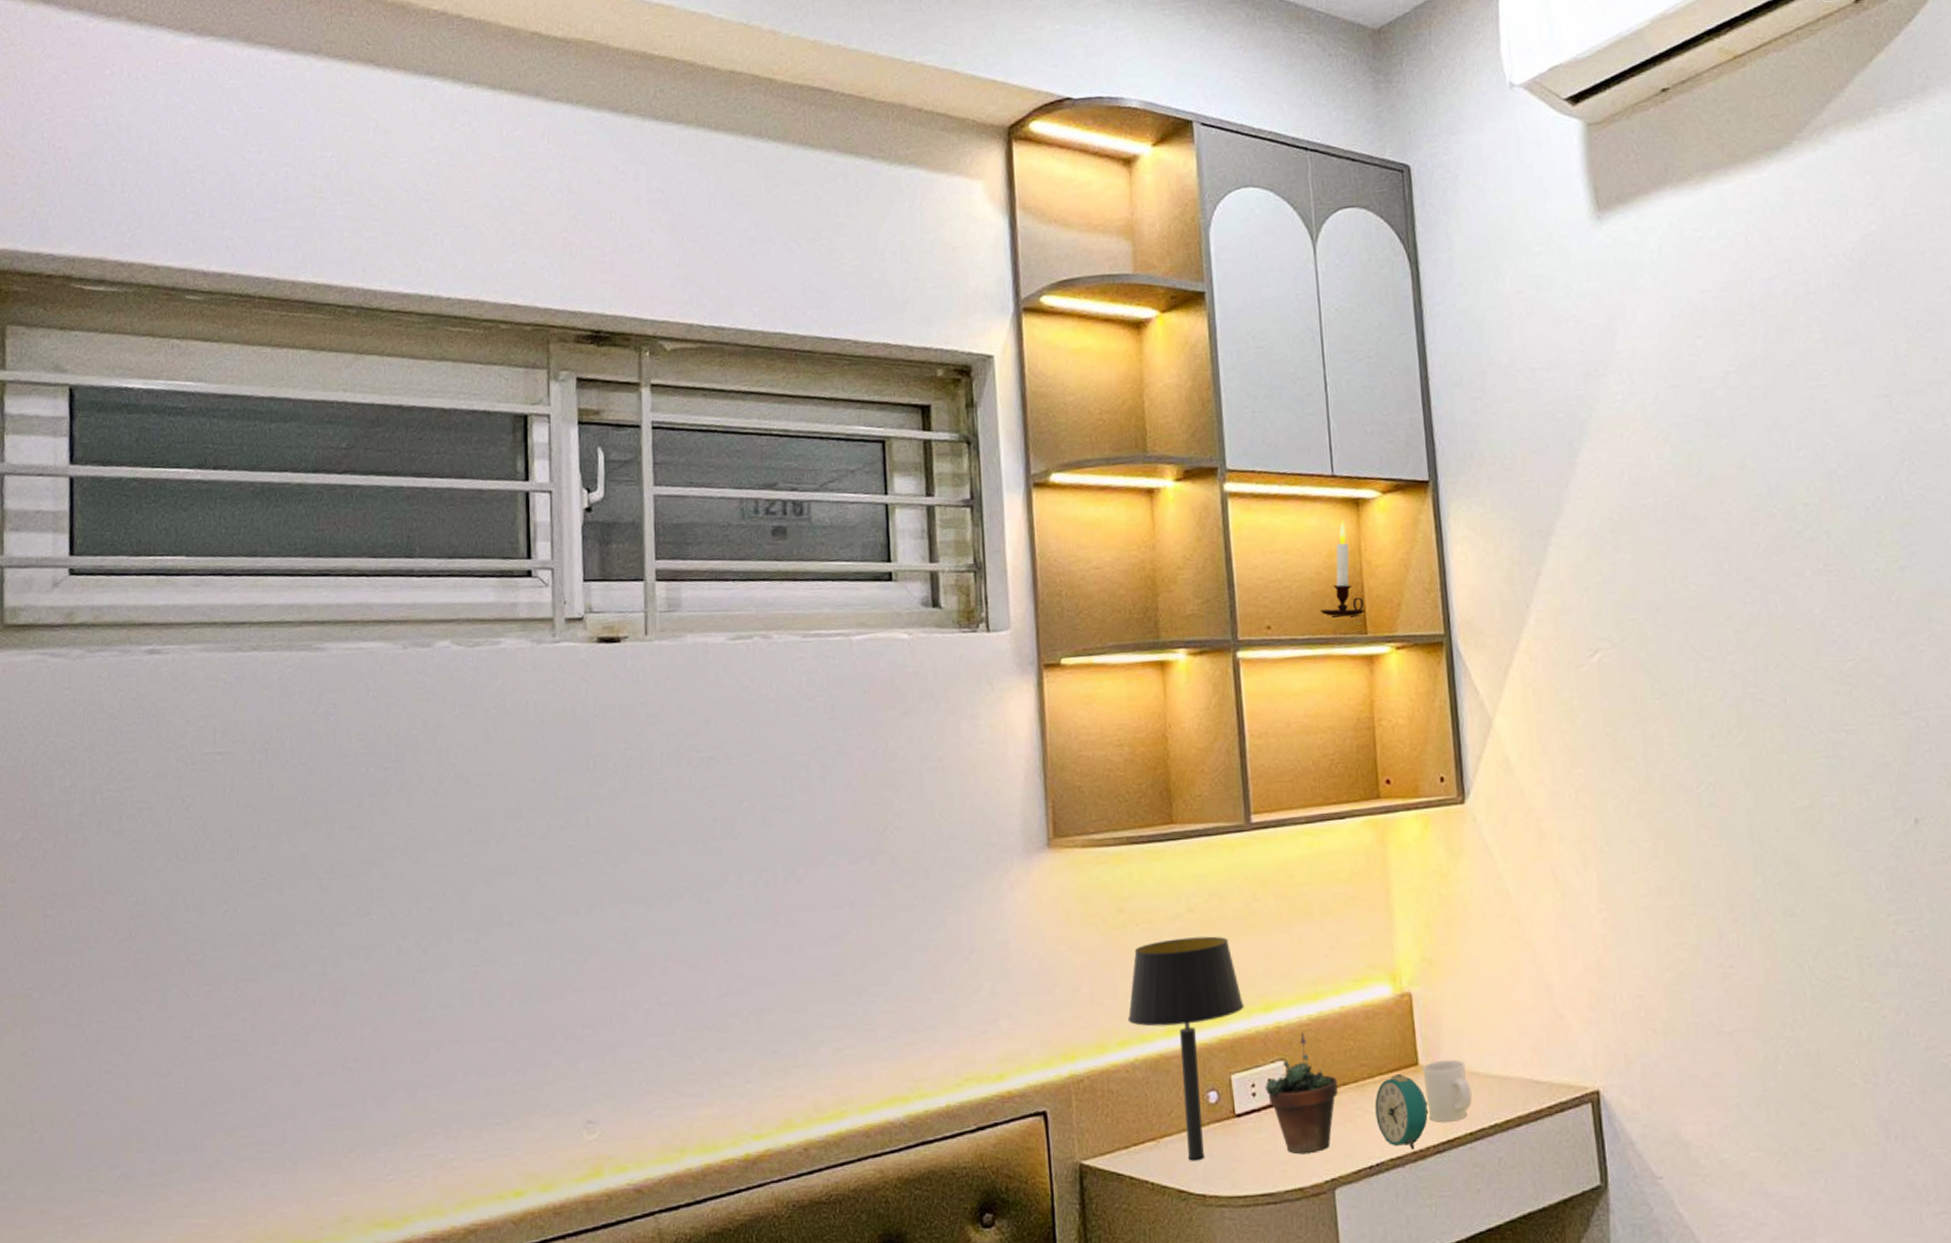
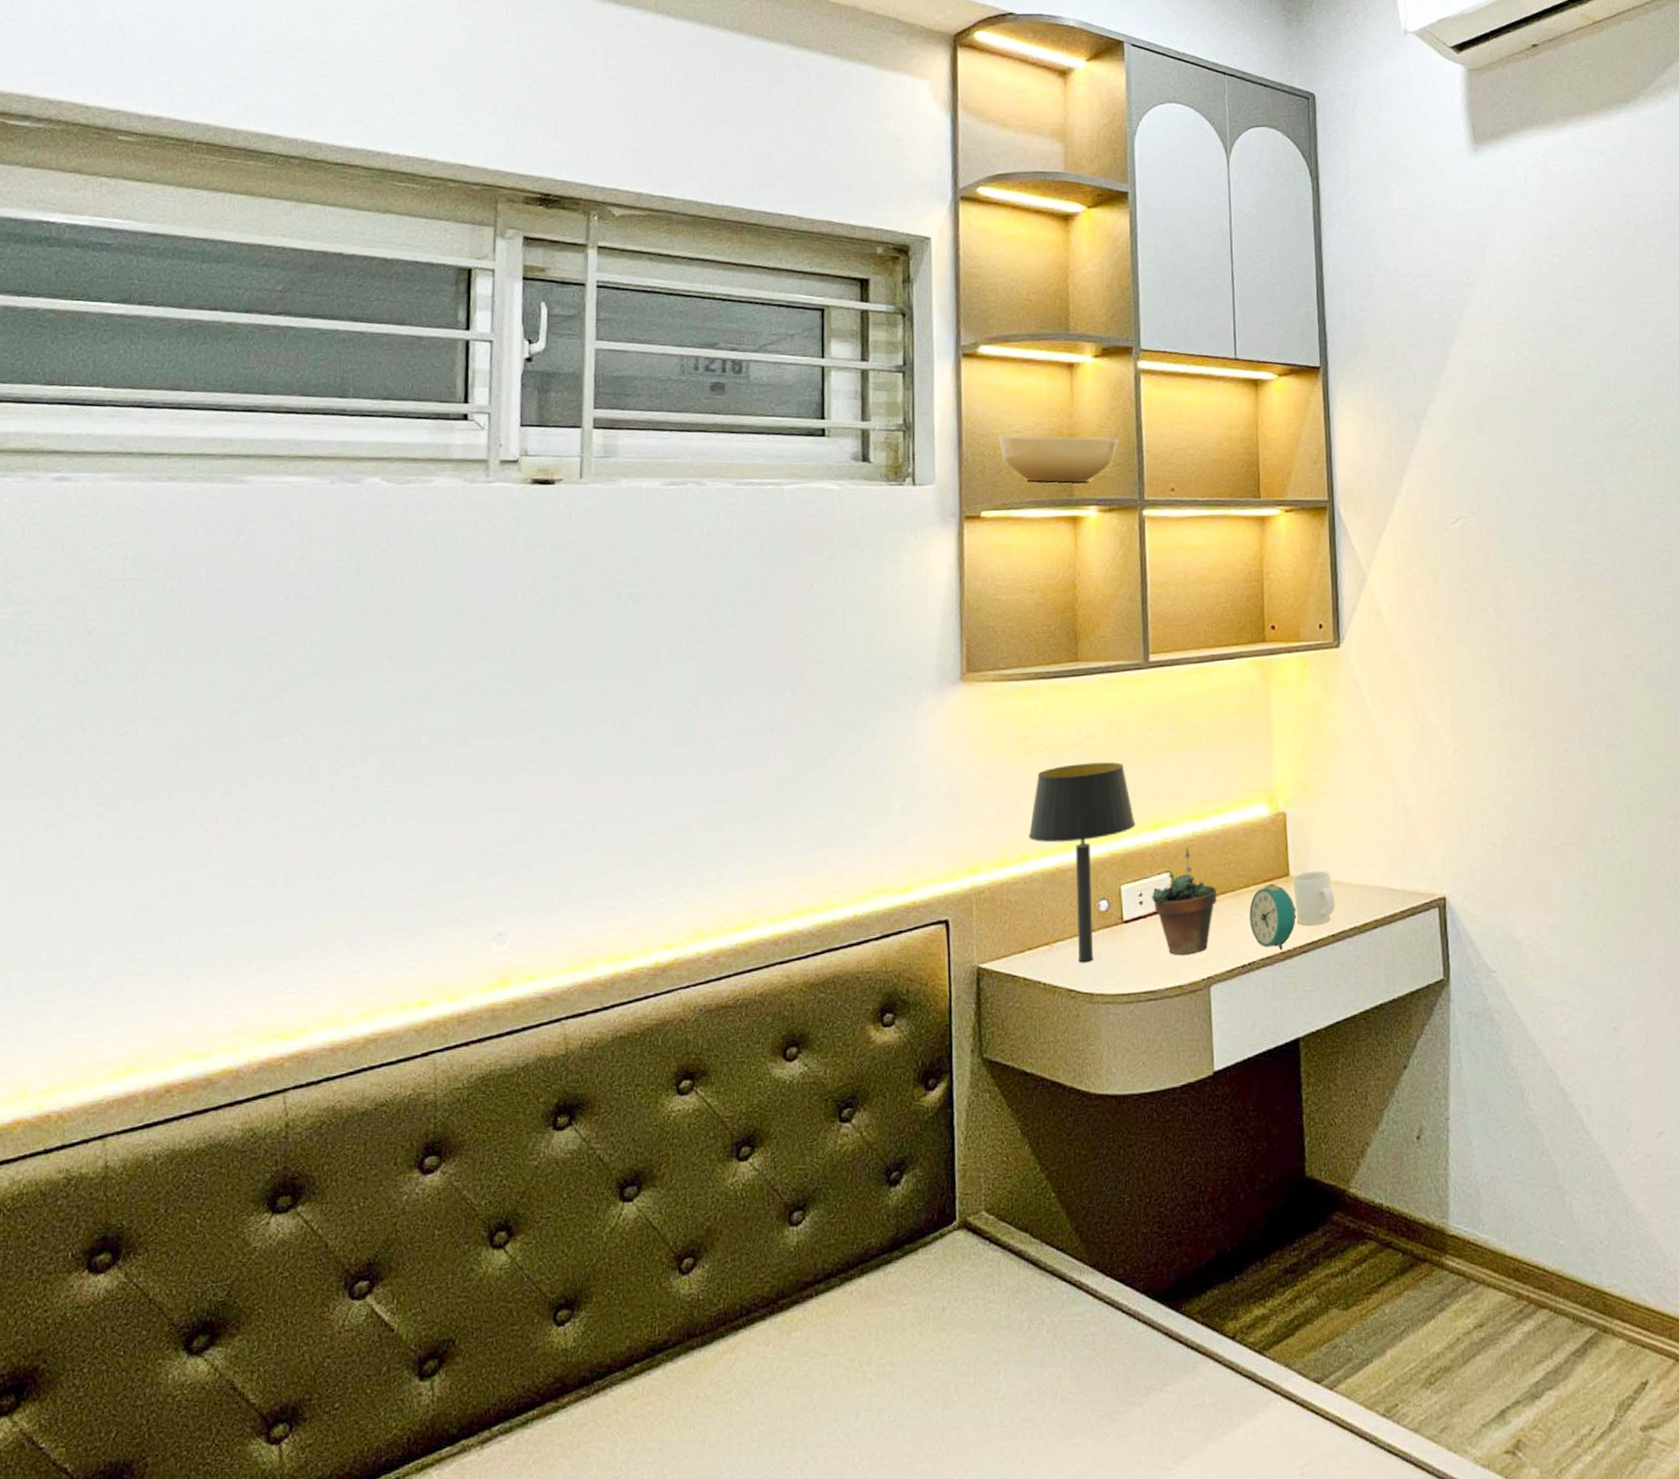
bowl: none [1075,572,1207,623] -> present [998,435,1119,482]
candle: present [1321,521,1365,617] -> none [1220,398,1260,482]

